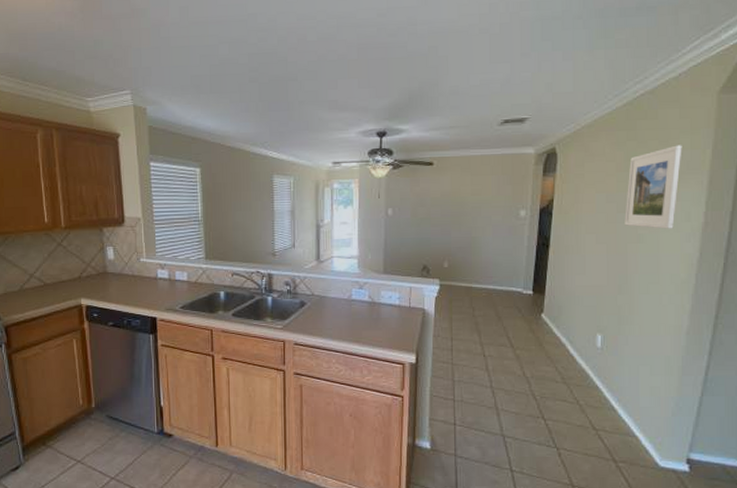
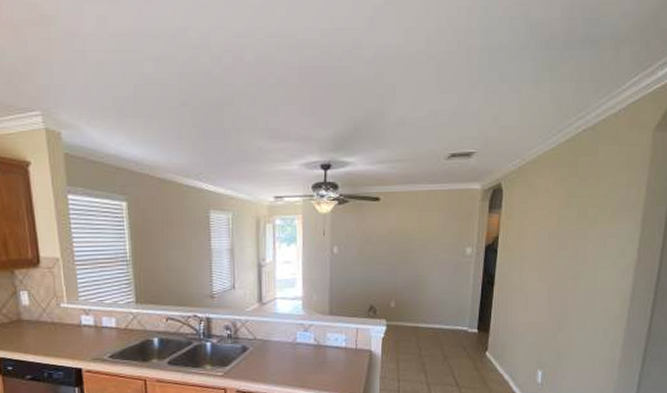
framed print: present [624,145,682,229] -> none [565,182,620,266]

